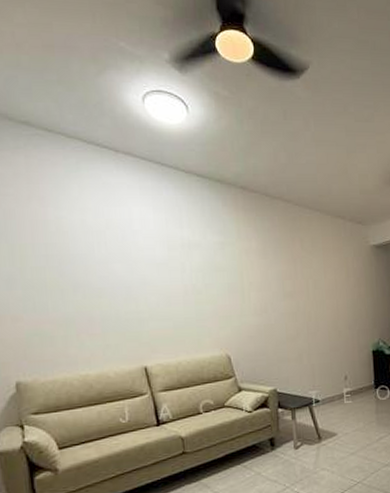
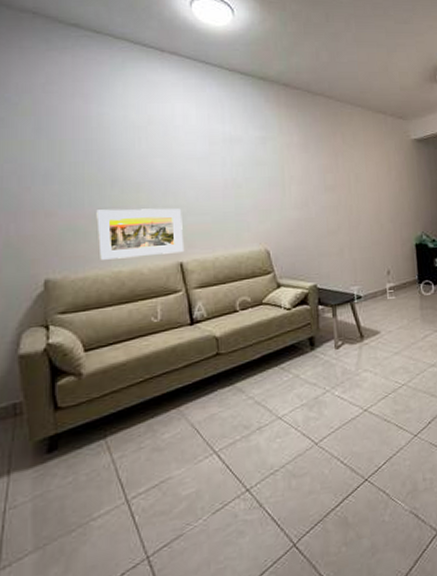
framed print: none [61,313,148,364] -> present [96,208,185,260]

